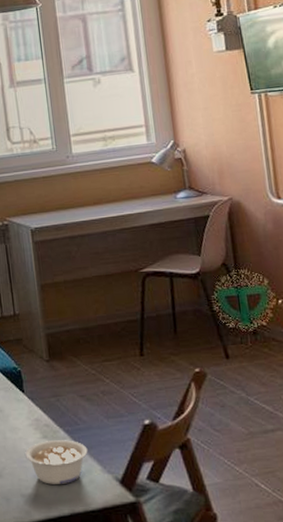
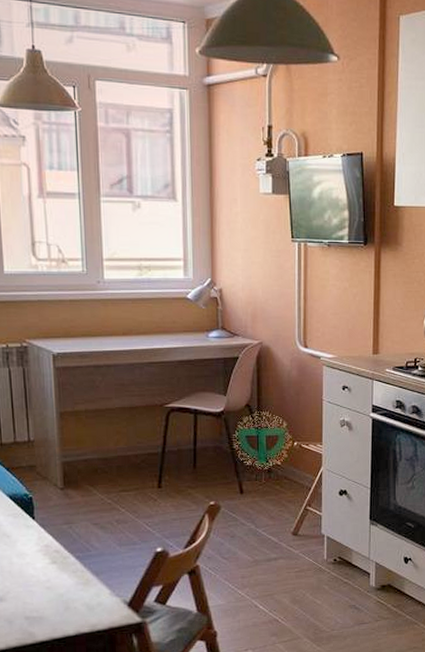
legume: present [24,440,88,485] -> none [31,565,98,607]

